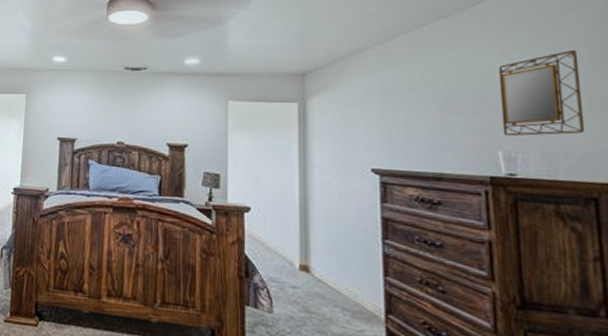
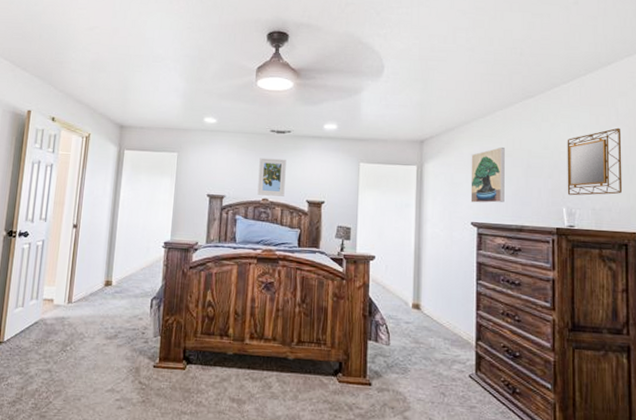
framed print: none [111,97,143,139] -> present [257,157,286,197]
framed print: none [367,79,415,146] -> present [470,147,505,203]

